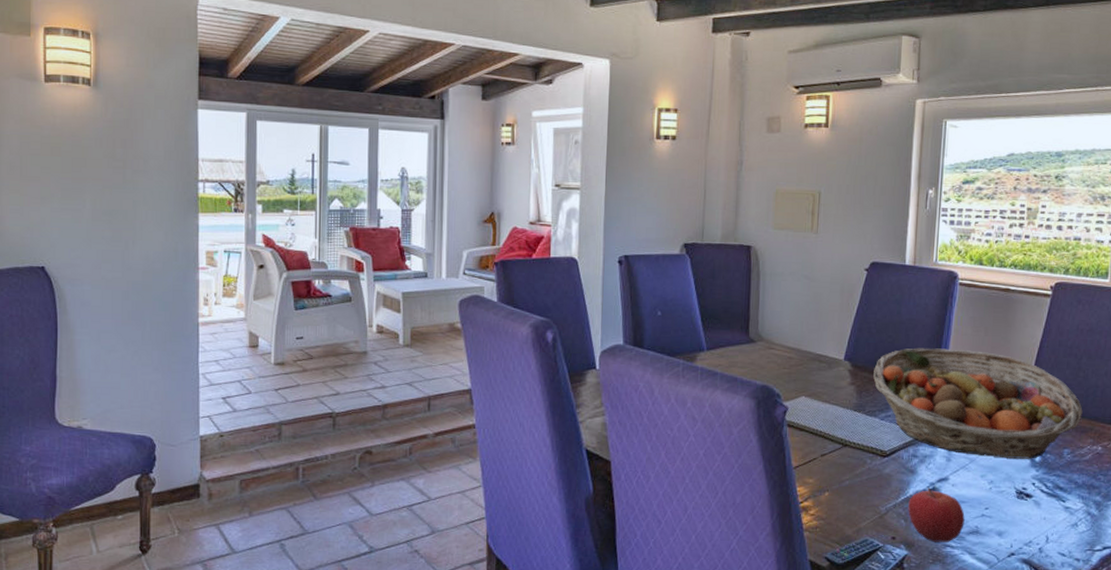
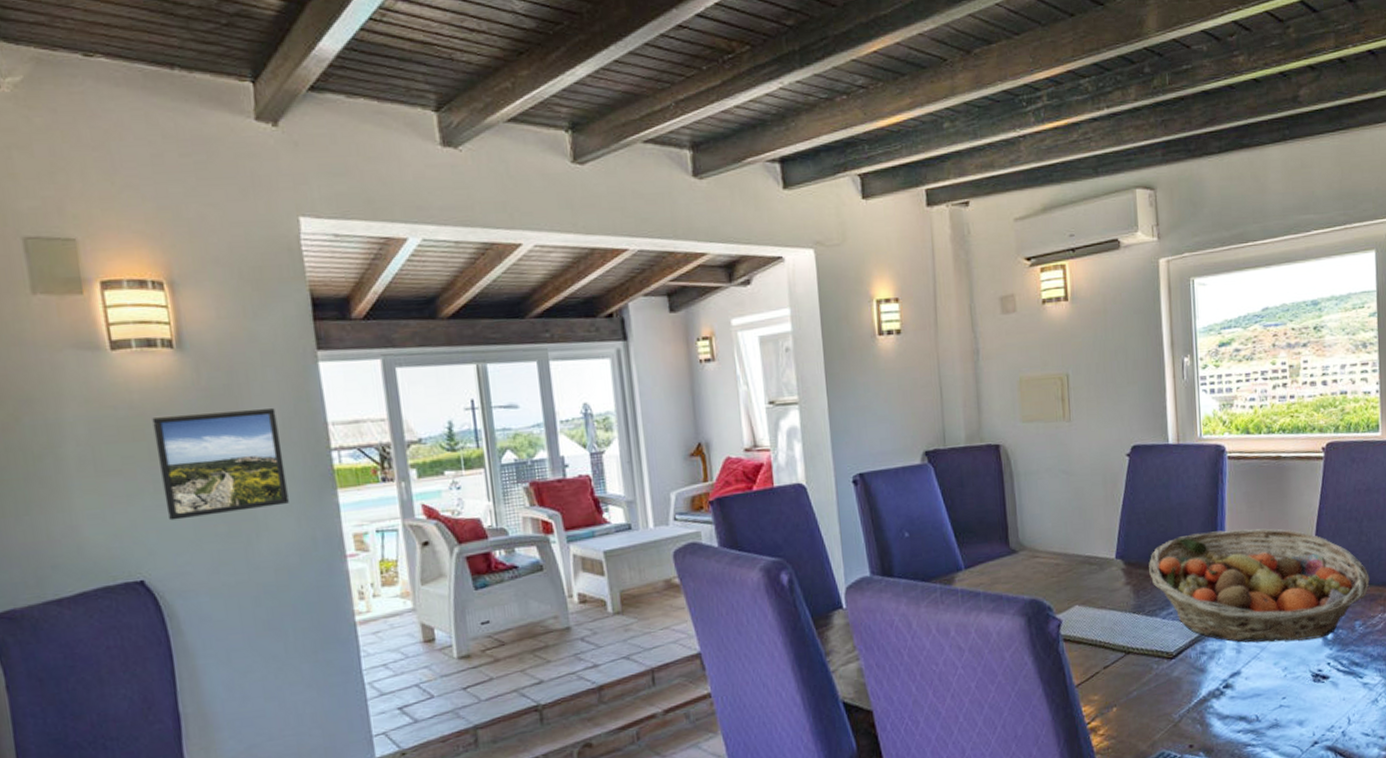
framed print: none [67,138,161,222] -> present [152,408,289,521]
fruit: present [908,487,965,543] -> none [1202,685,1263,744]

